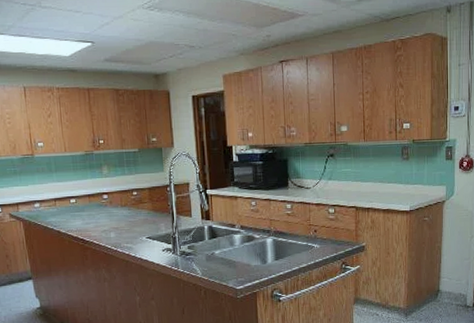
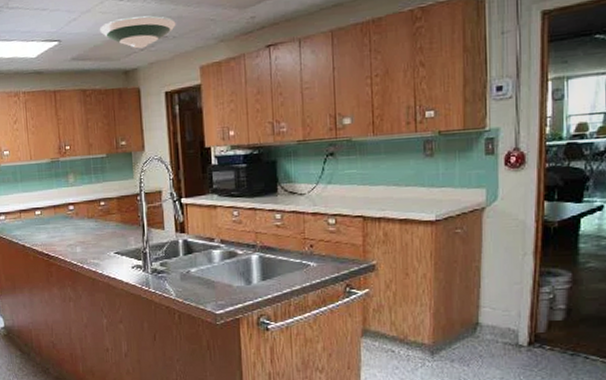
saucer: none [131,26,202,56] -> present [99,15,176,49]

